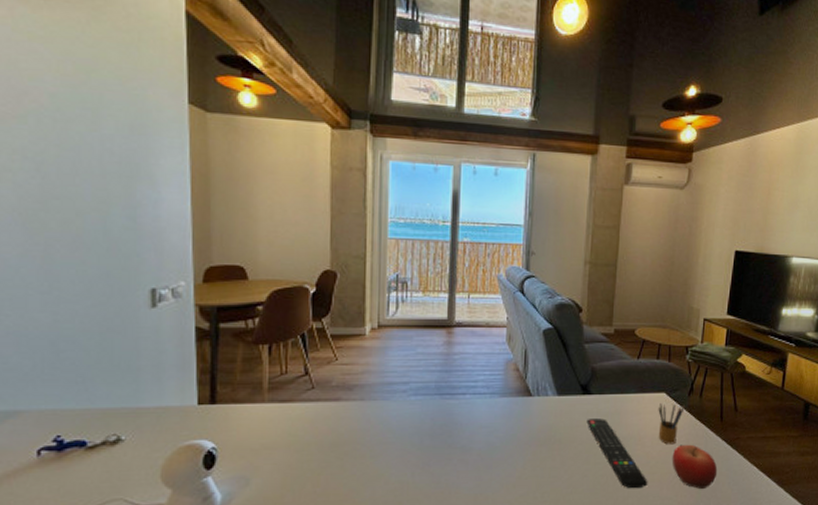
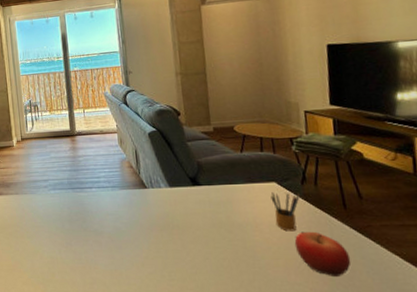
remote control: present [586,418,648,489] -> none [200,207,273,273]

